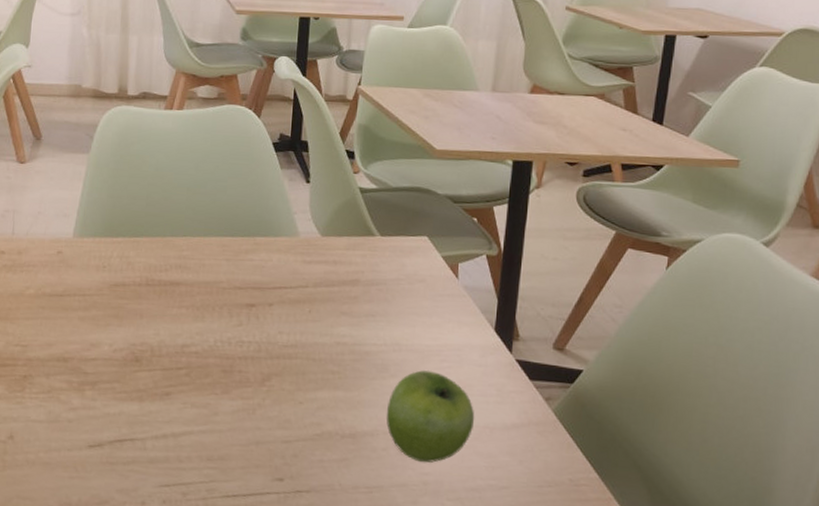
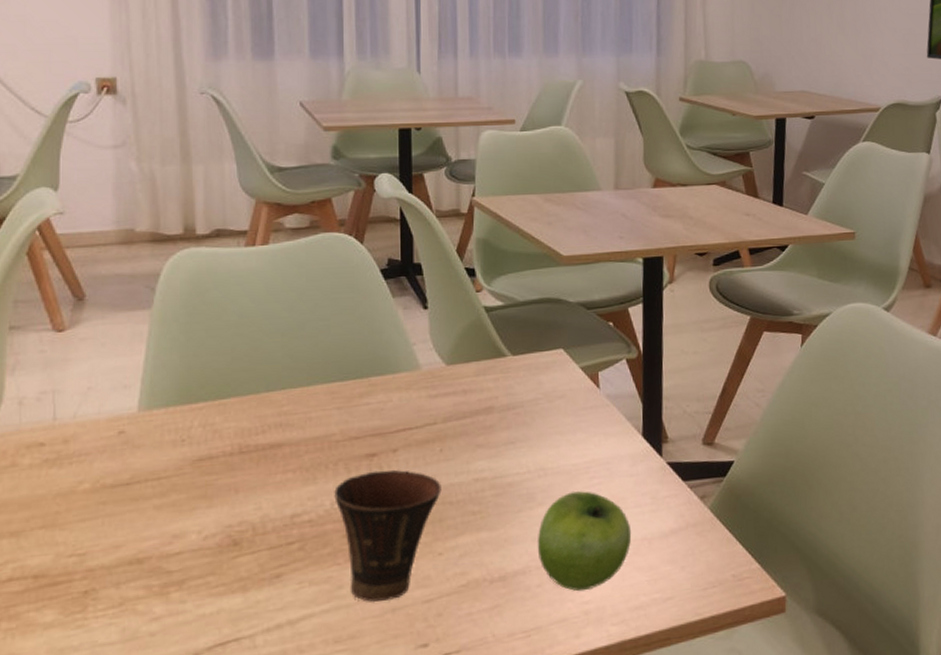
cup: none [217,319,307,434] -> present [334,469,442,603]

